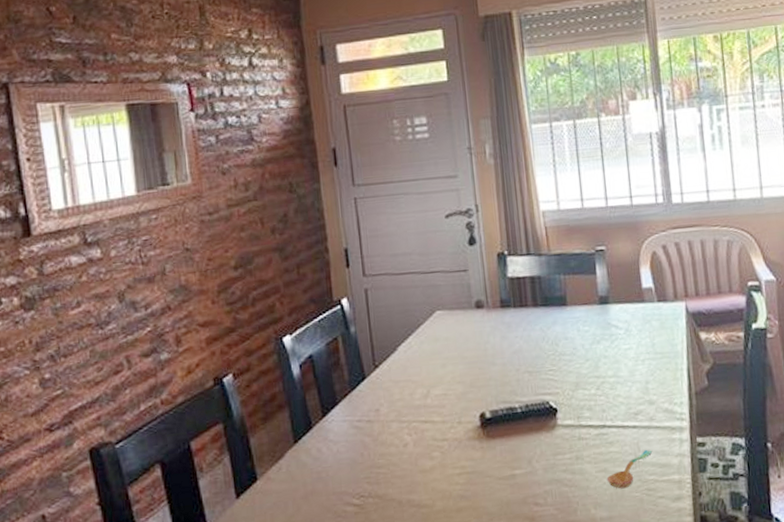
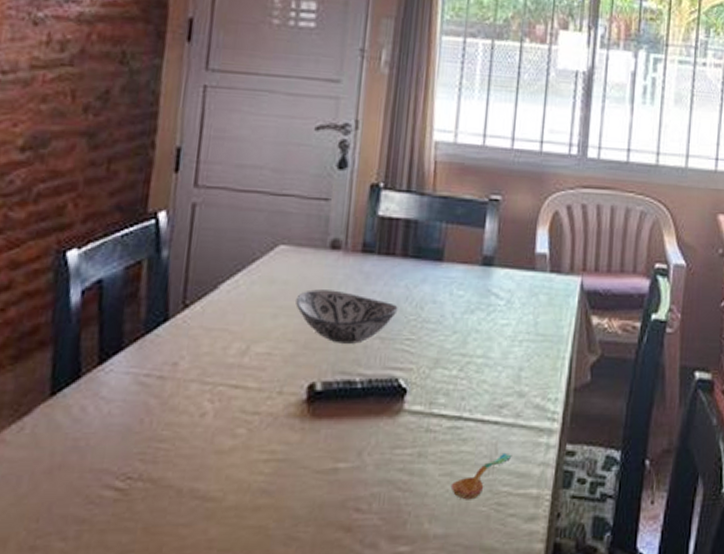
decorative bowl: none [457,339,539,380] -> present [296,289,399,344]

